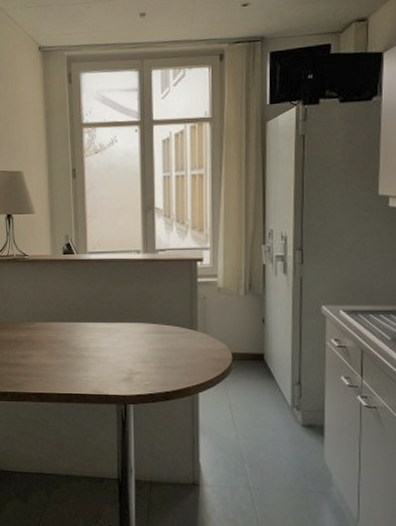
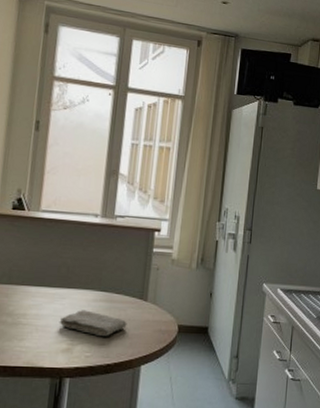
washcloth: none [117,342,180,365] -> present [59,310,127,336]

